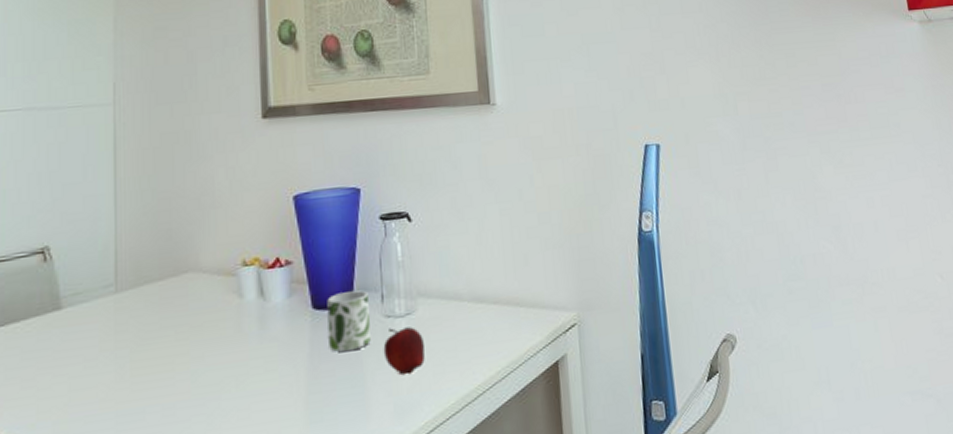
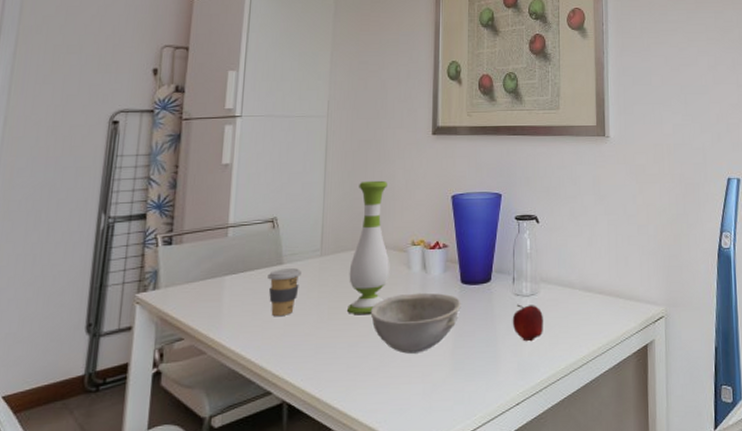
coffee cup: none [40,312,89,381] -> present [267,268,301,316]
vase: none [156,183,215,366] -> present [346,180,390,314]
bowl: none [190,325,315,410] -> present [370,292,461,354]
mug: present [327,290,371,352] -> none [472,272,503,318]

